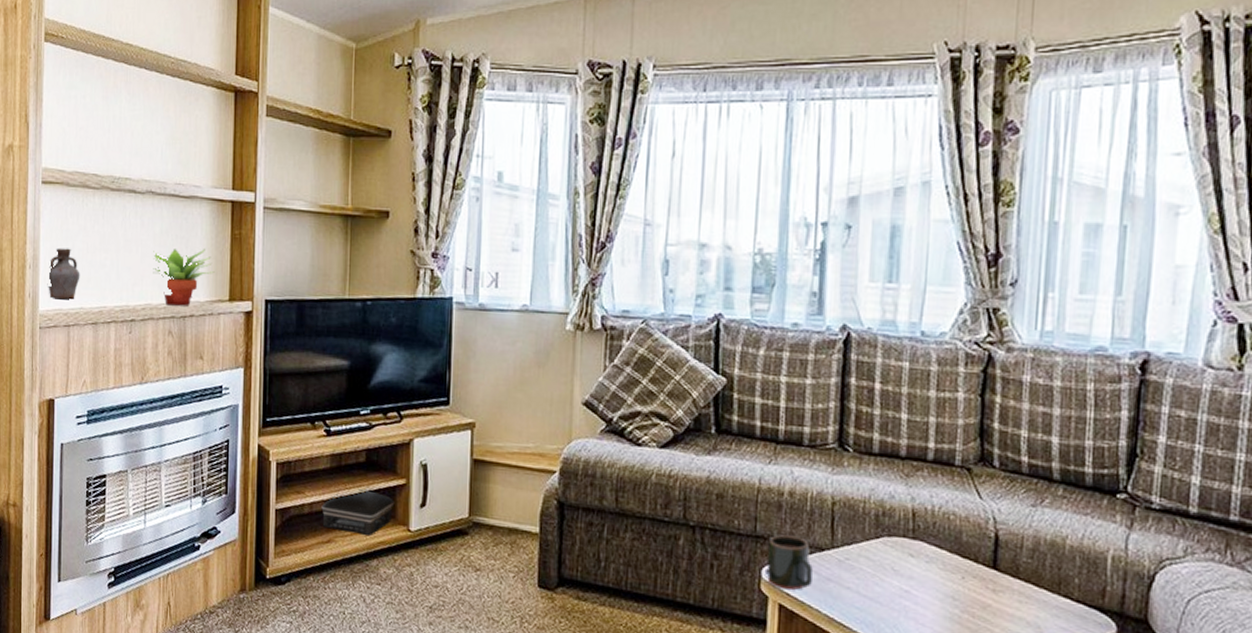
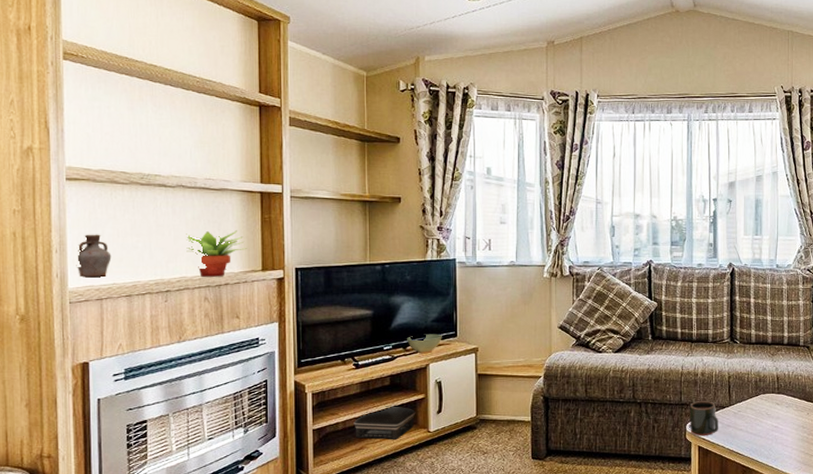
bowl: none [388,397,431,425] -> present [407,334,442,354]

